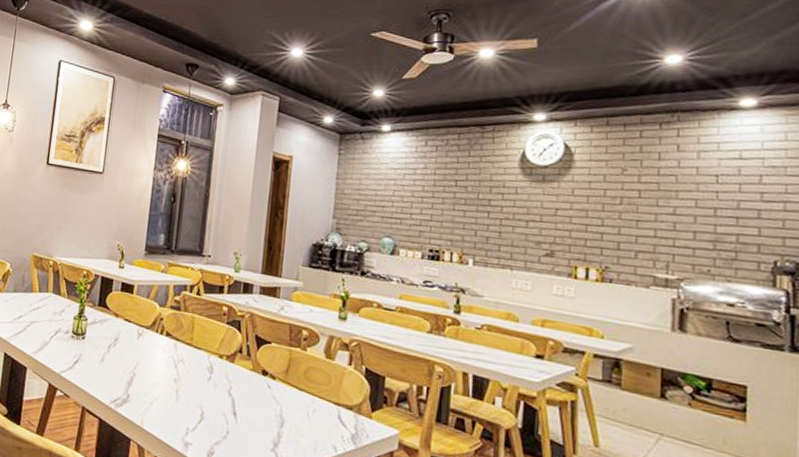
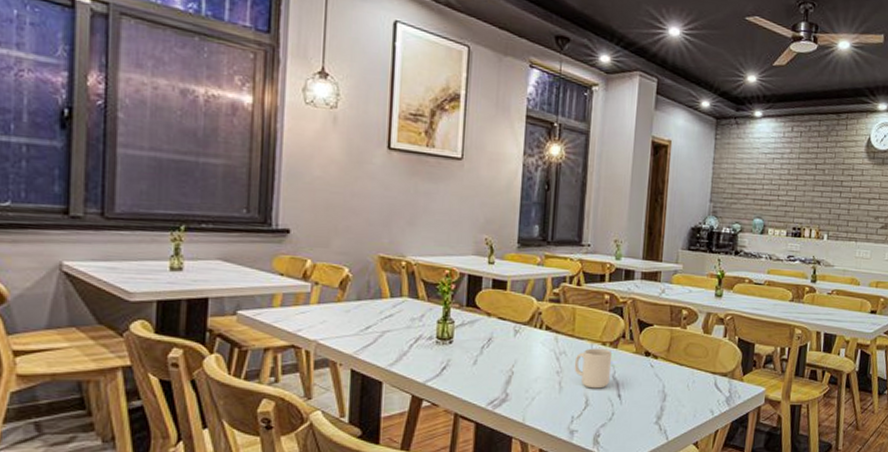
cup: none [191,359,229,403] -> present [574,348,613,389]

